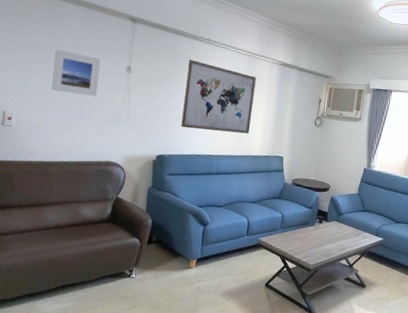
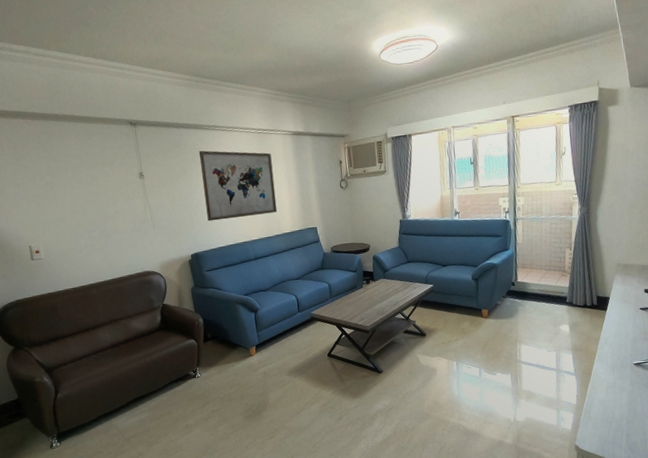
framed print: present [51,49,101,96] -> none [63,171,117,214]

